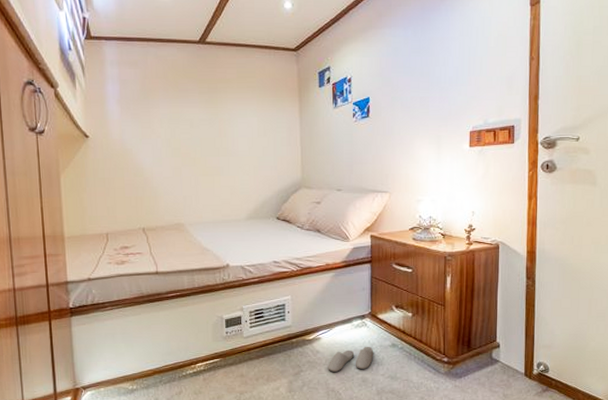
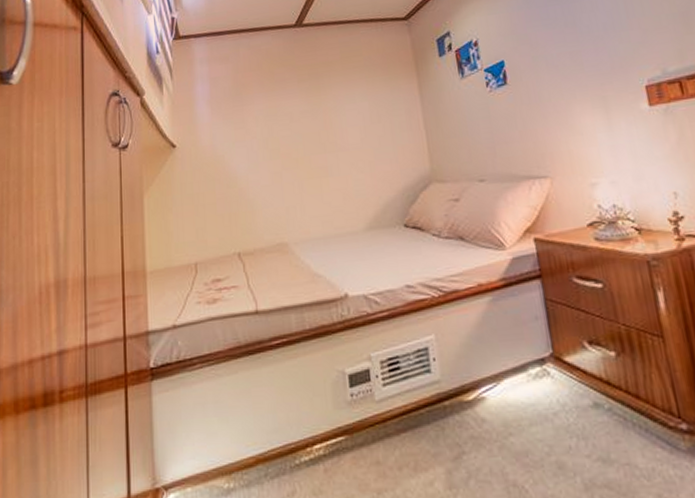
slippers: present [328,346,374,373] -> none [501,408,569,455]

